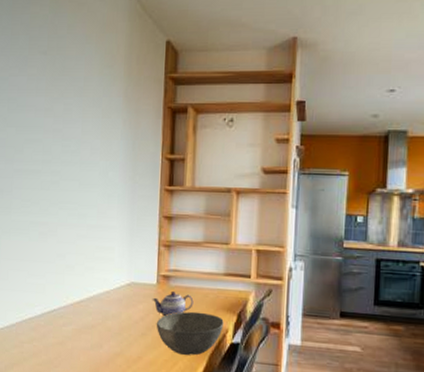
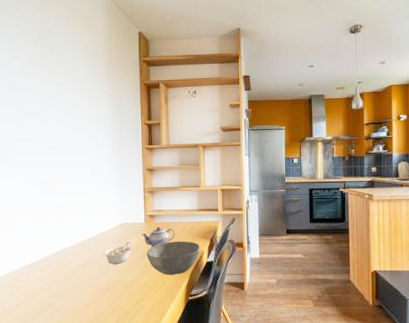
legume: none [104,306,140,333] -> present [103,241,132,264]

